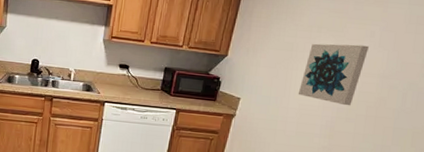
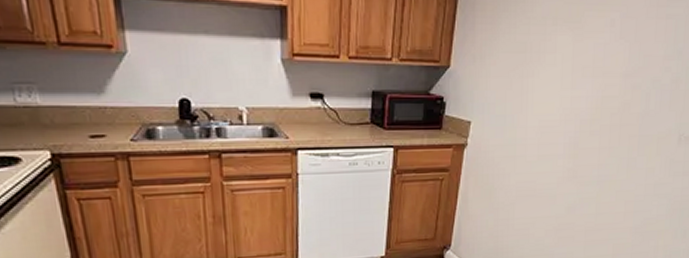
wall art: present [298,43,369,106] -> none [536,38,609,116]

